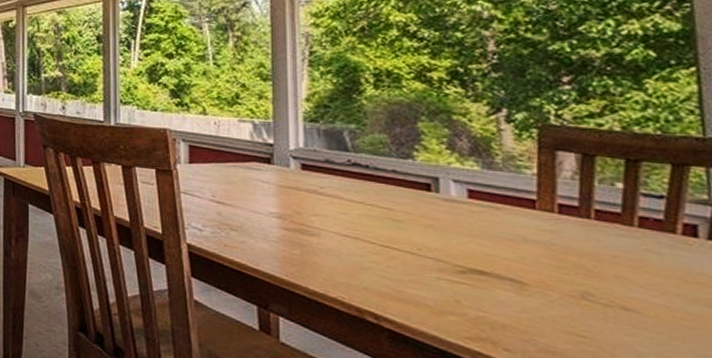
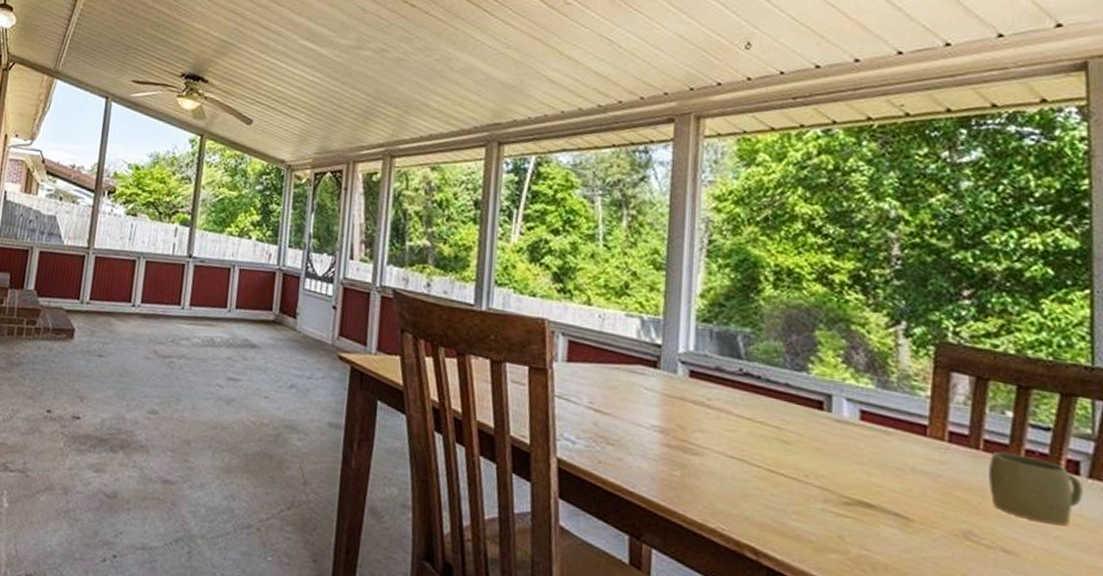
mug: none [601,219,703,285] -> present [987,451,1083,526]

